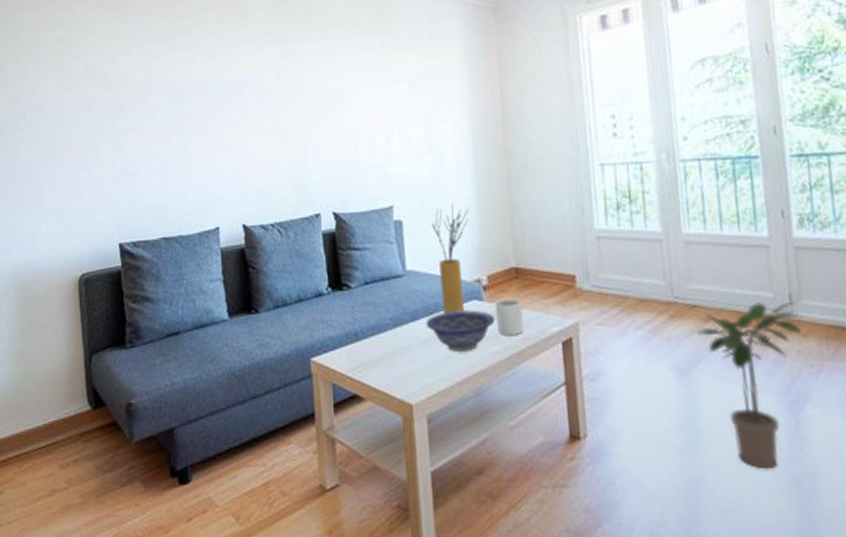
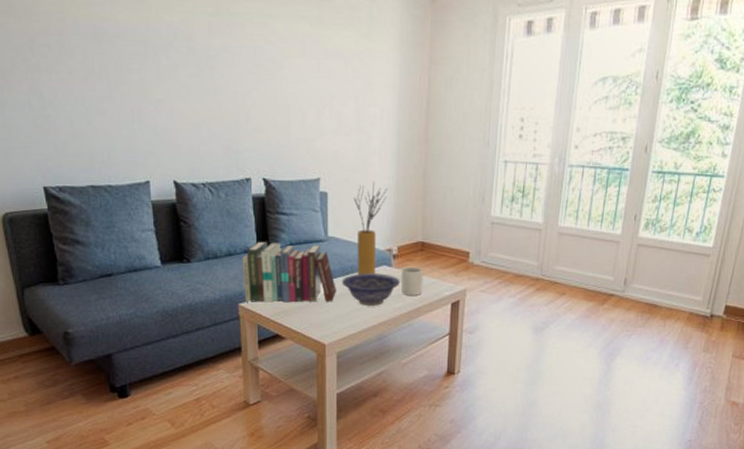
books: none [313,281,421,356] -> present [242,241,336,303]
potted plant: present [697,302,802,468] -> none [554,283,630,397]

